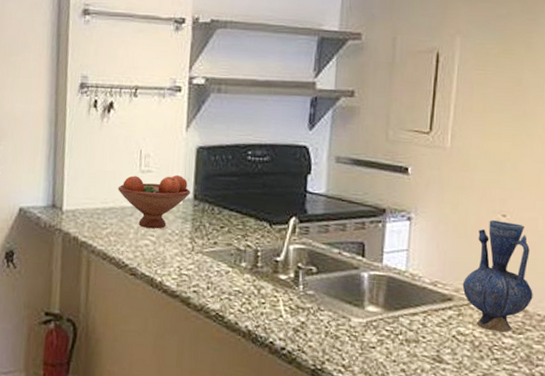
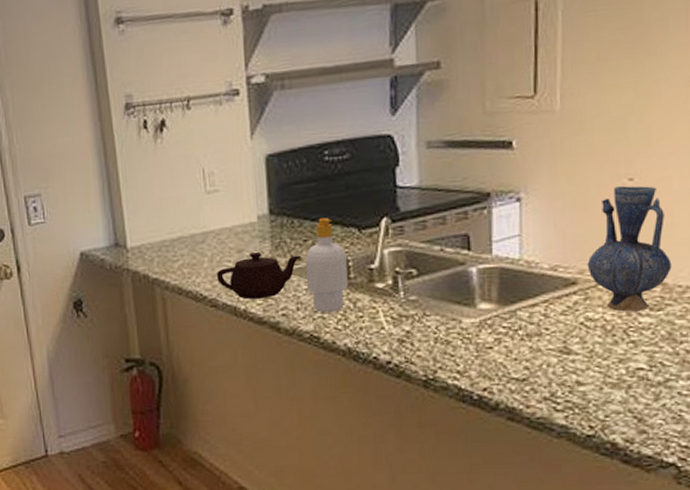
fruit bowl: present [118,175,190,229] -> none [184,190,265,254]
teapot: none [139,231,218,274] -> present [216,253,302,299]
soap bottle: none [219,209,257,296] -> present [306,218,348,313]

